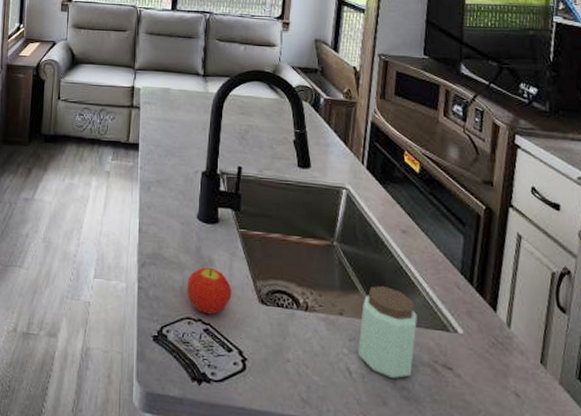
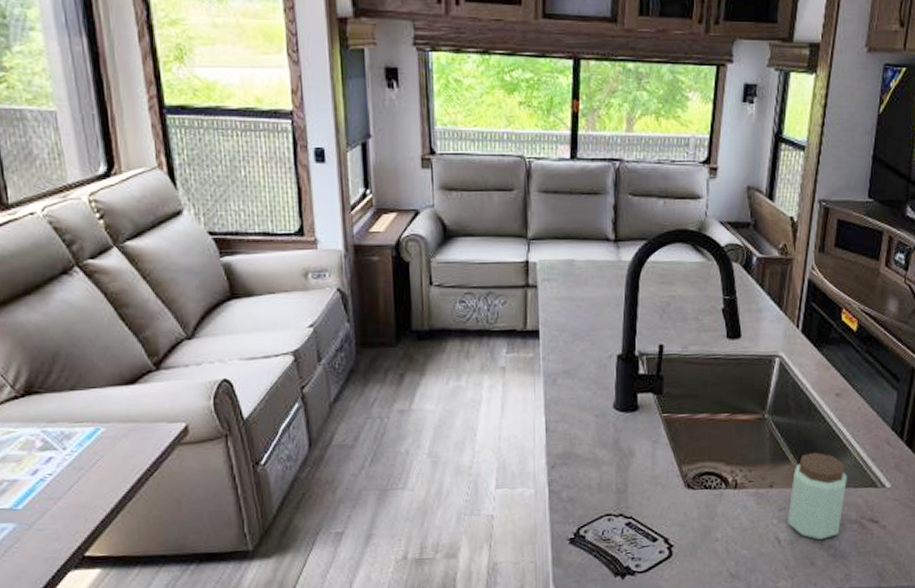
fruit: present [187,267,232,315] -> none [605,459,656,508]

